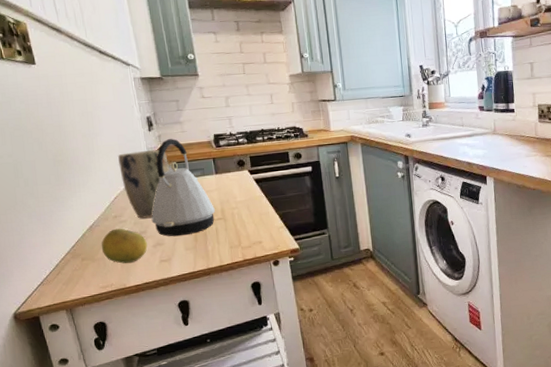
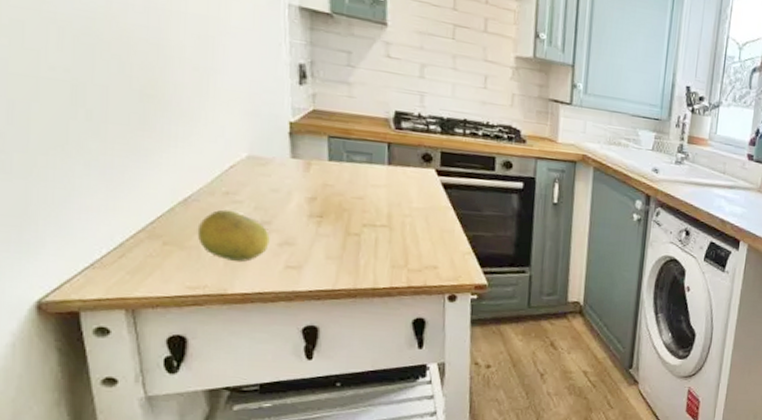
plant pot: present [118,149,169,219] -> none [245,106,322,205]
kettle: present [151,139,215,237] -> none [281,102,379,239]

